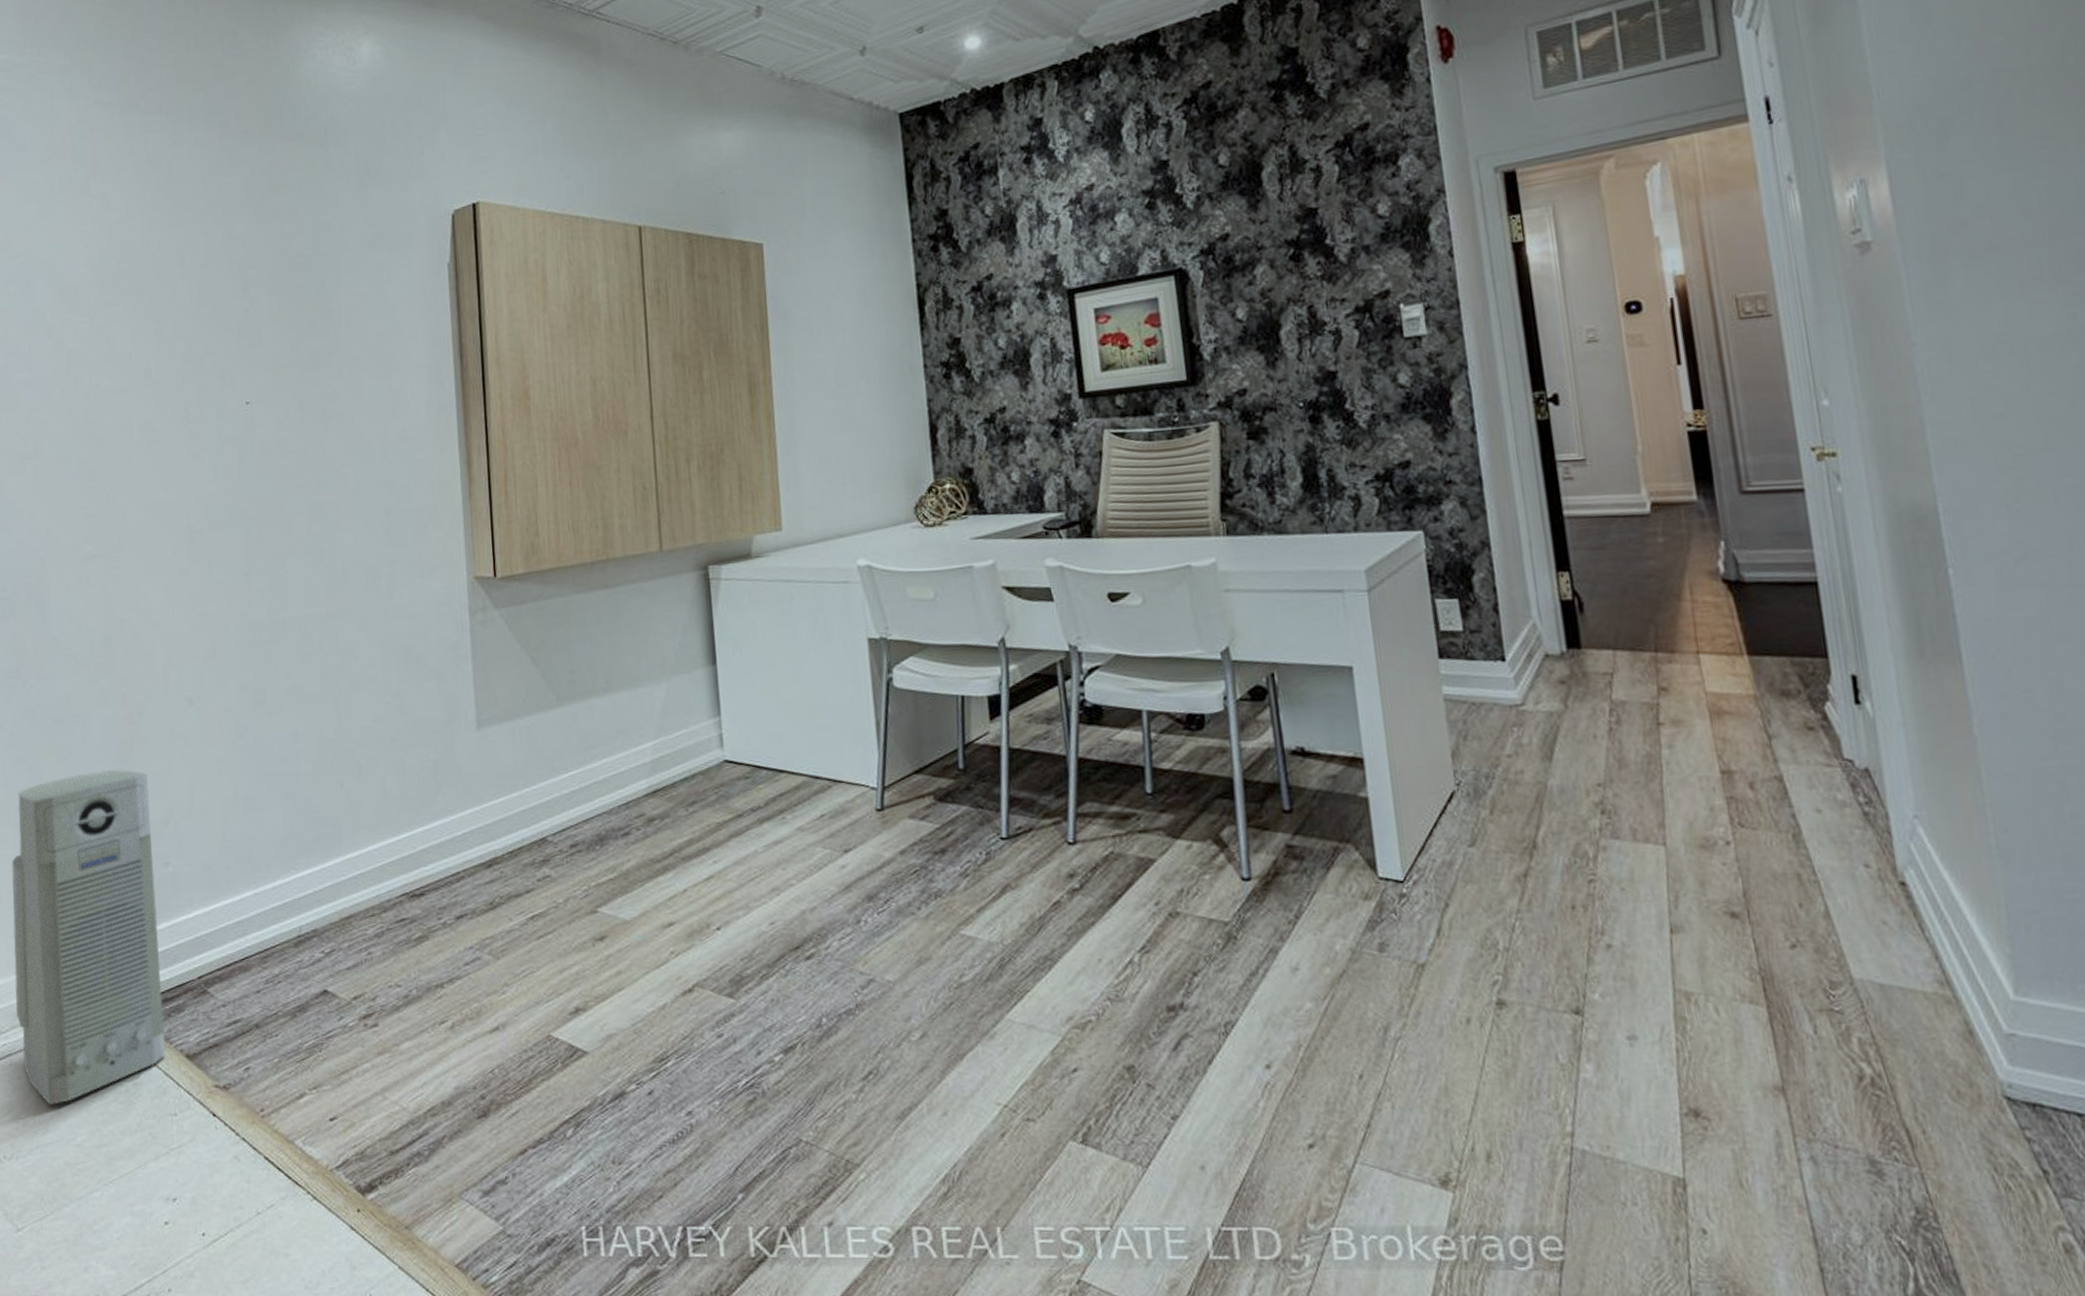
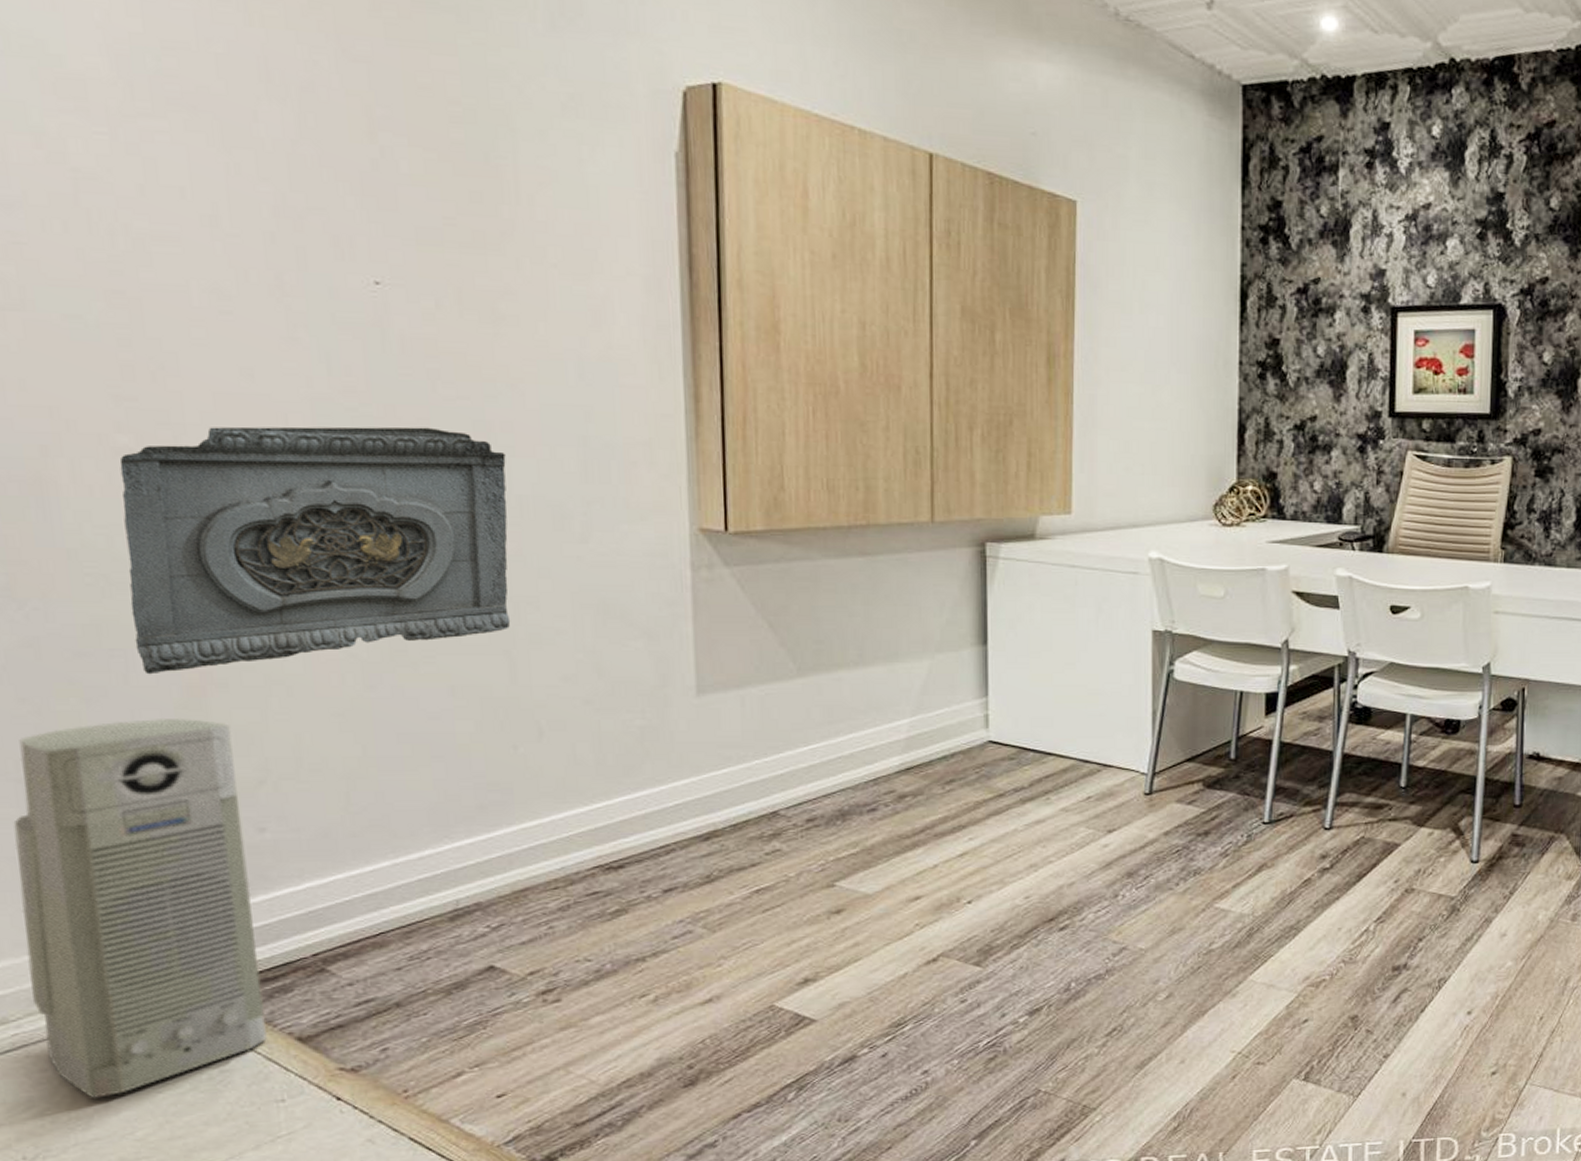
relief panel: none [86,513,338,735] -> present [119,426,511,675]

